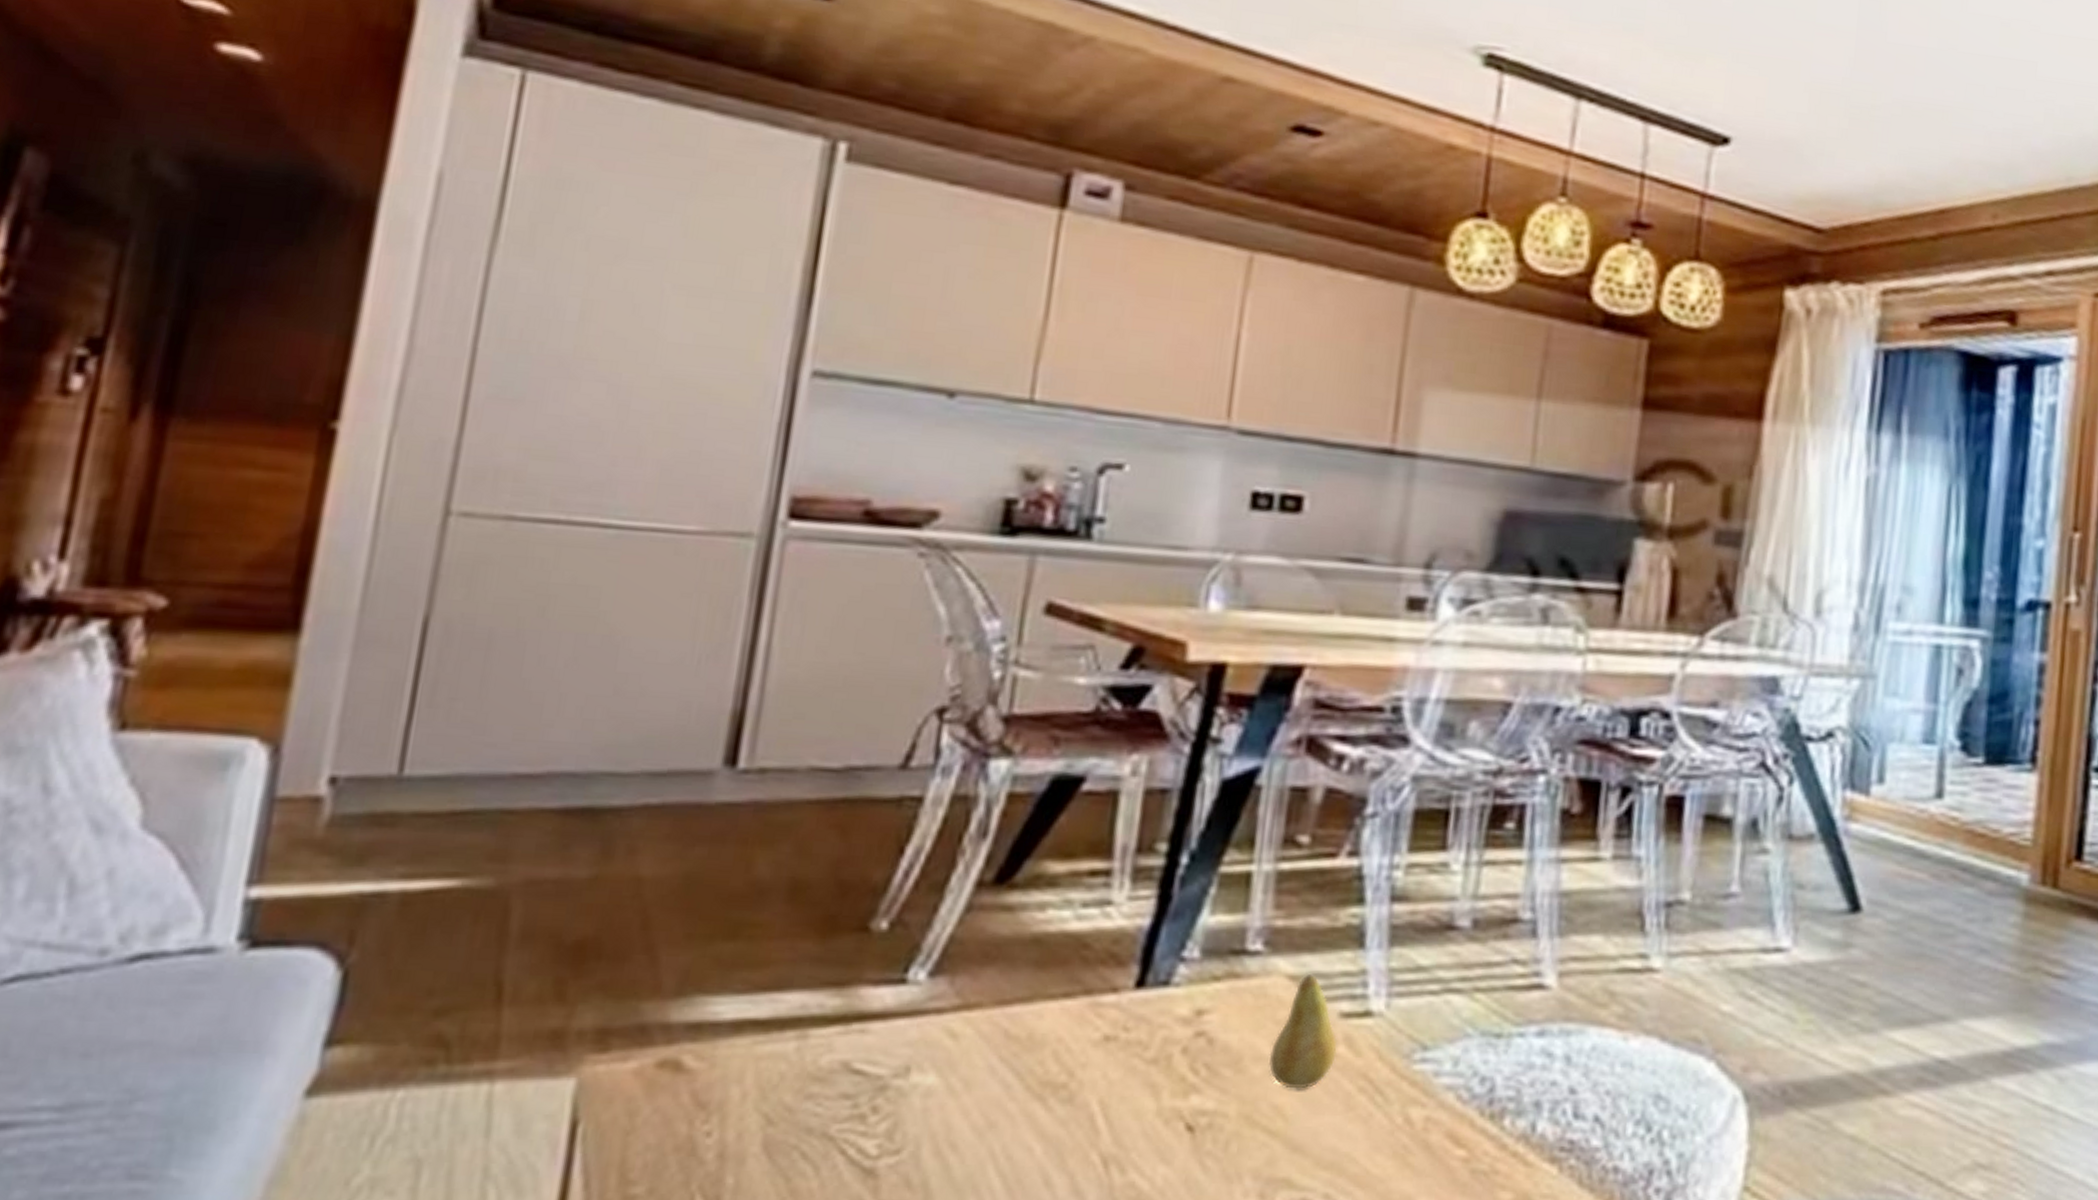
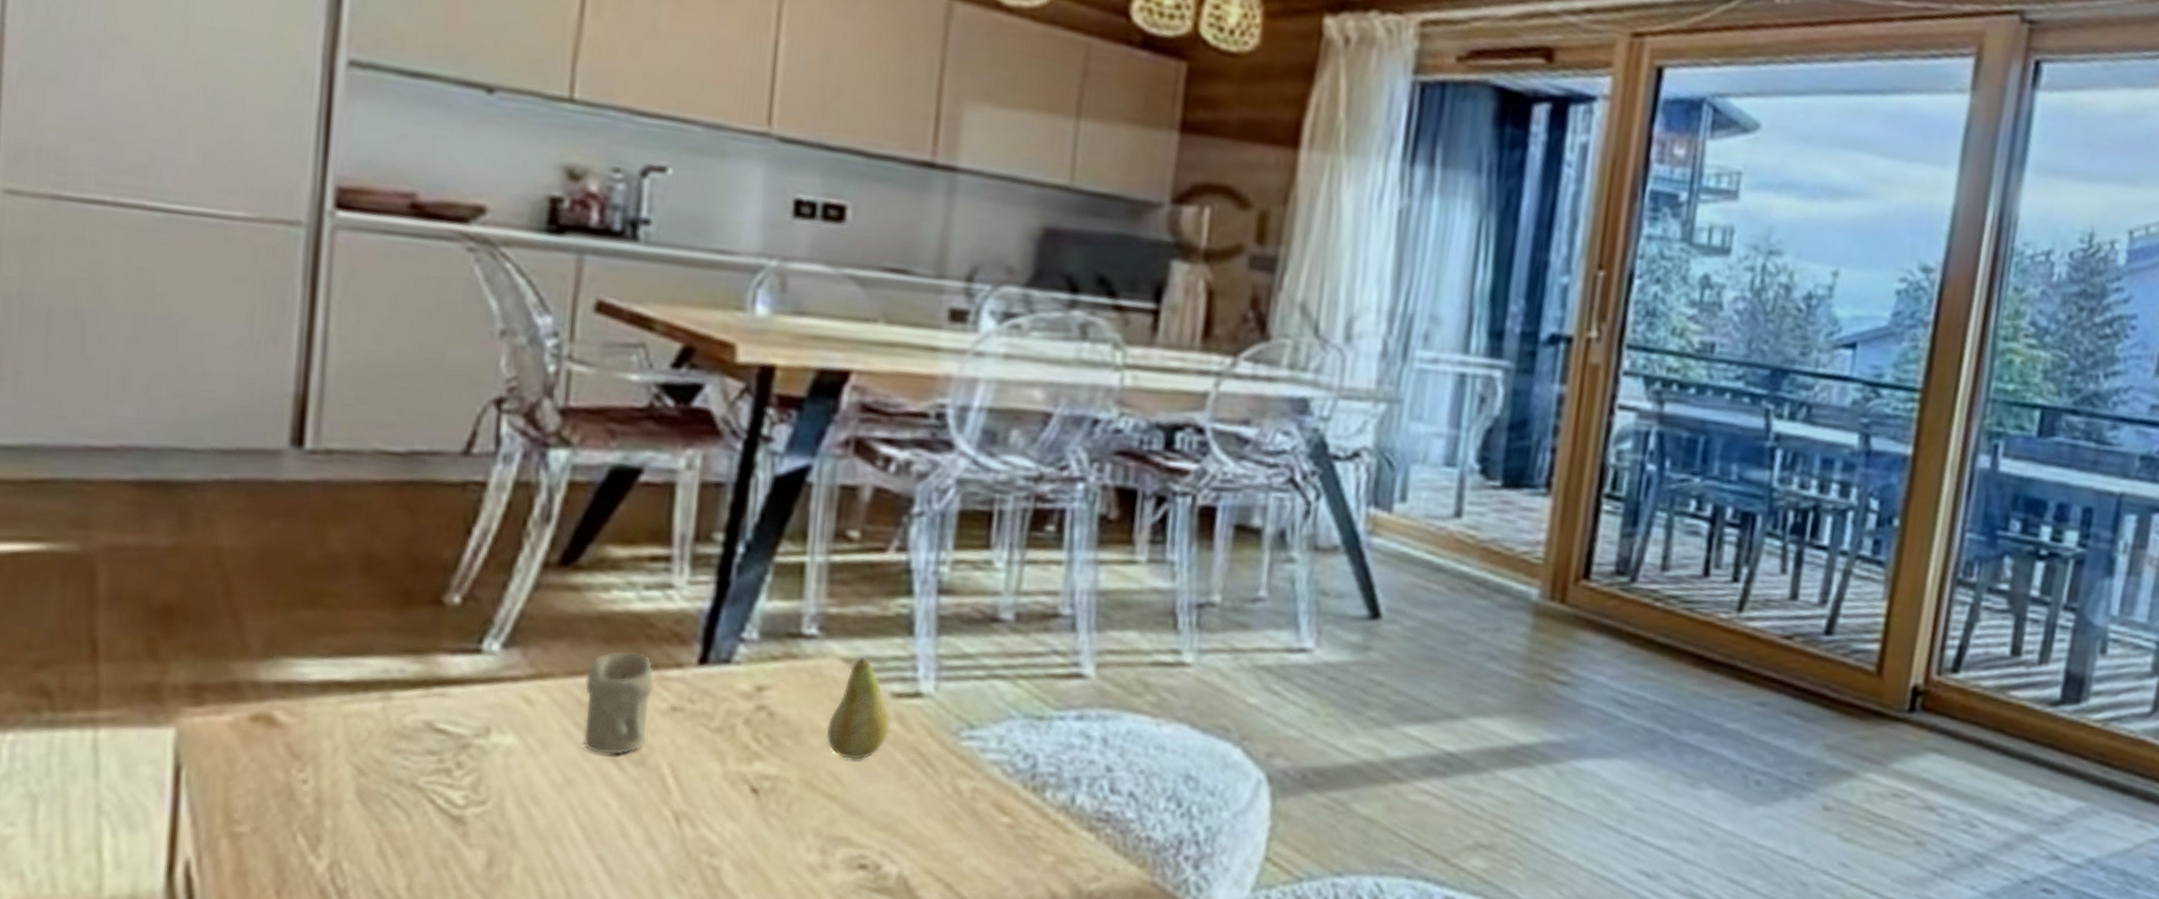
candle: none [1009,977,1089,1092] -> present [583,652,655,755]

